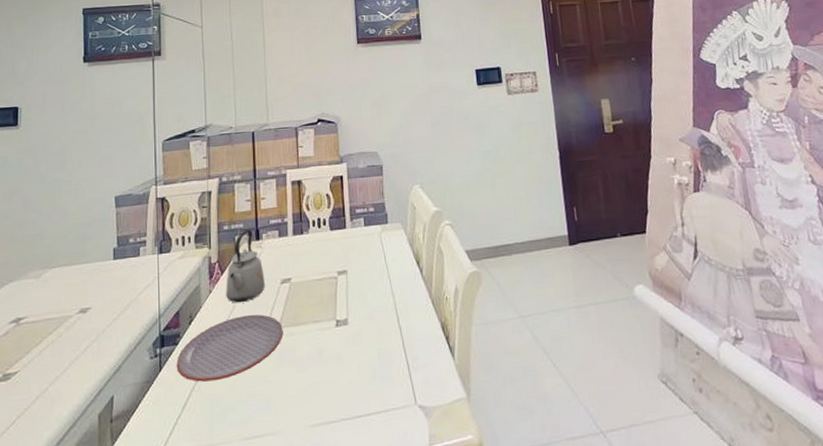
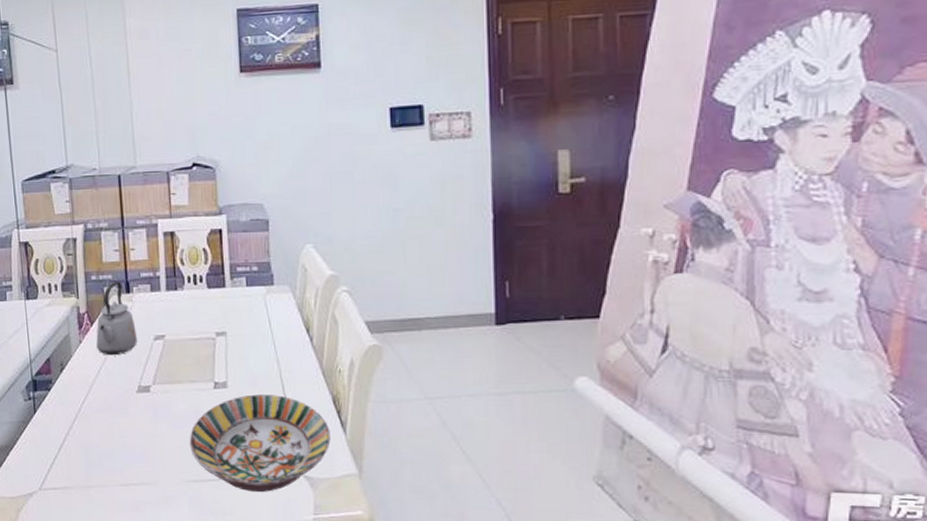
plate: present [176,314,283,382] -> none [50,369,158,428]
serving bowl: none [312,327,442,430] -> present [189,394,331,493]

